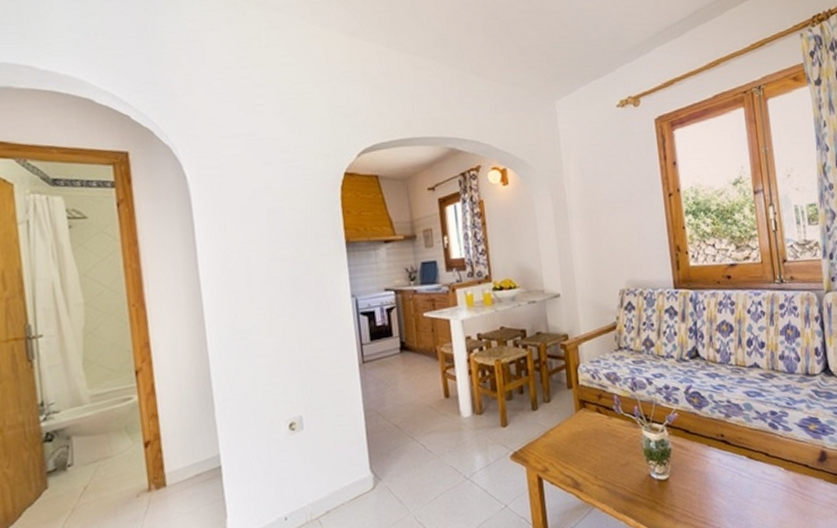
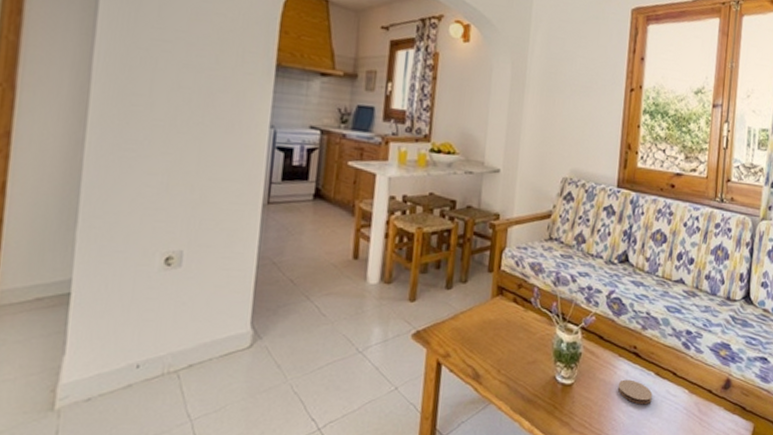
coaster: none [712,466,749,489] -> present [618,379,653,405]

